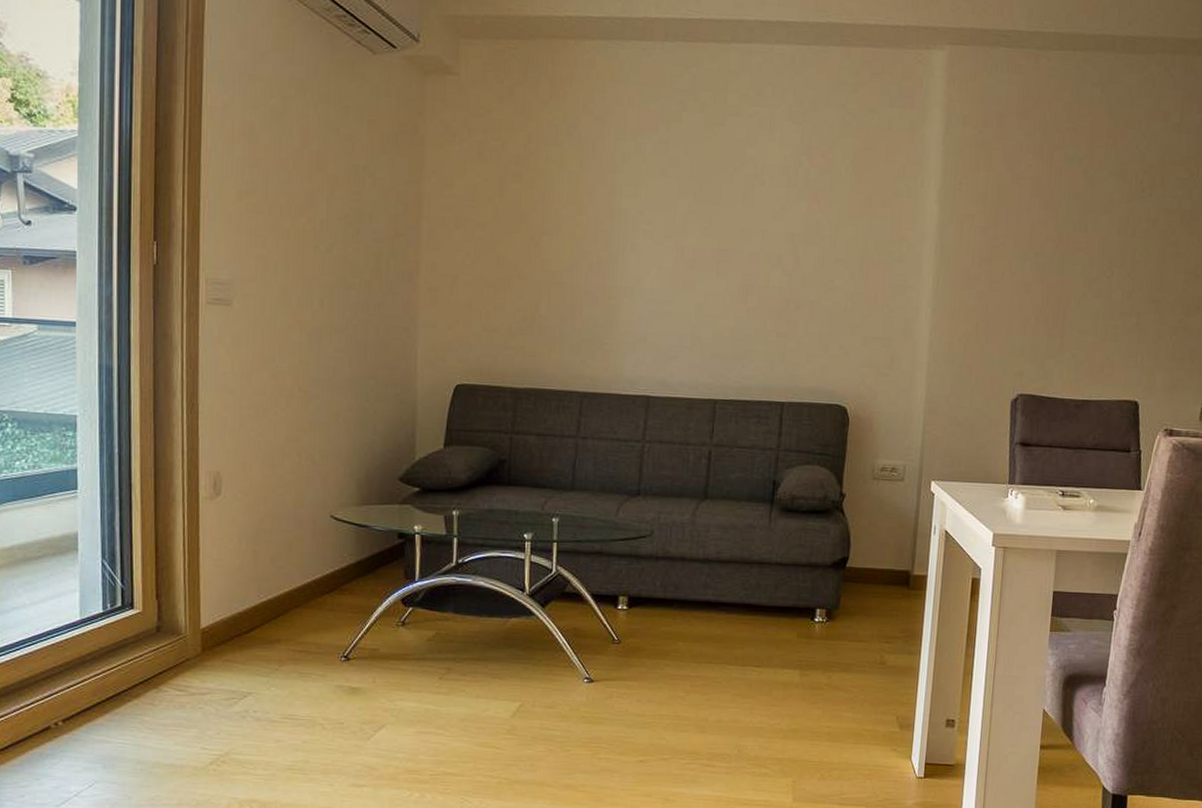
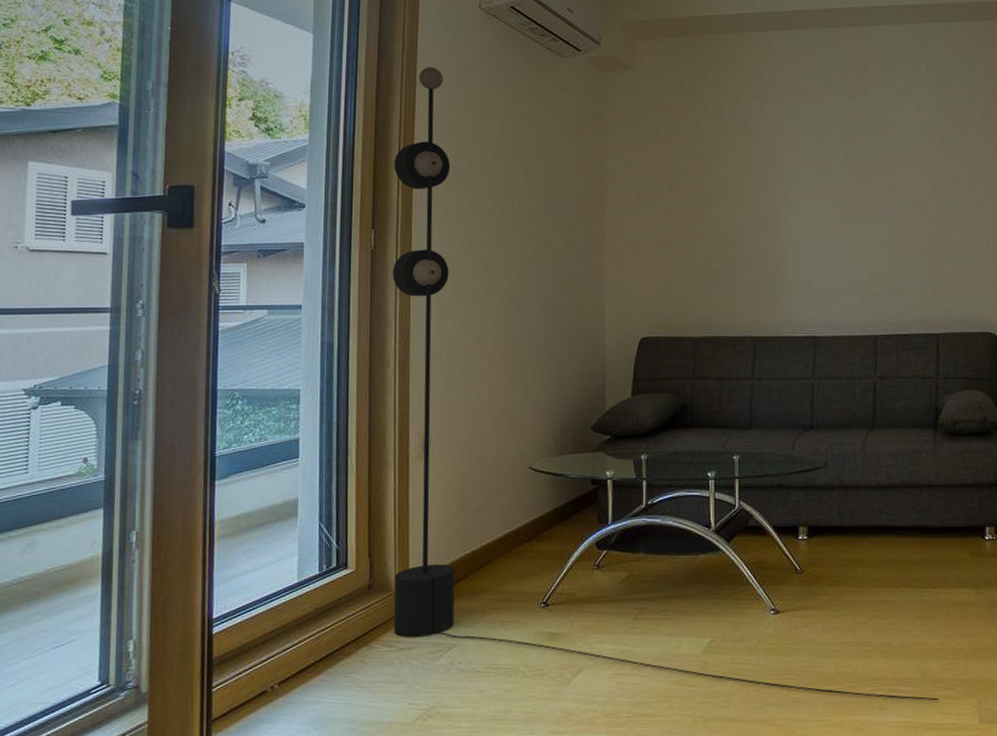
floor lamp: none [178,53,754,778] -> present [392,67,939,701]

